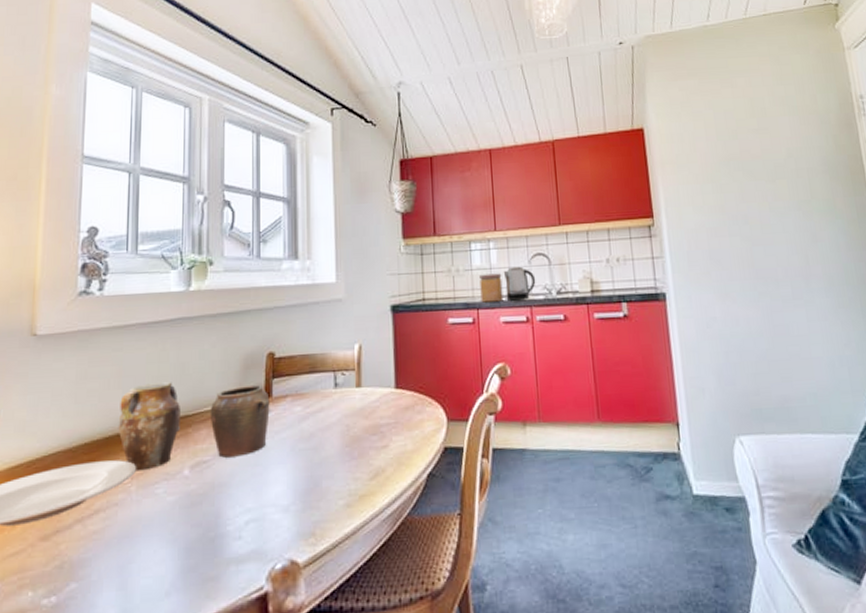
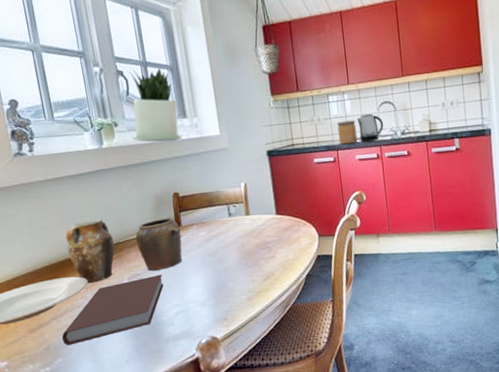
book: none [83,463,237,563] -> present [61,274,164,345]
planter: none [227,199,290,288] -> present [129,67,183,142]

